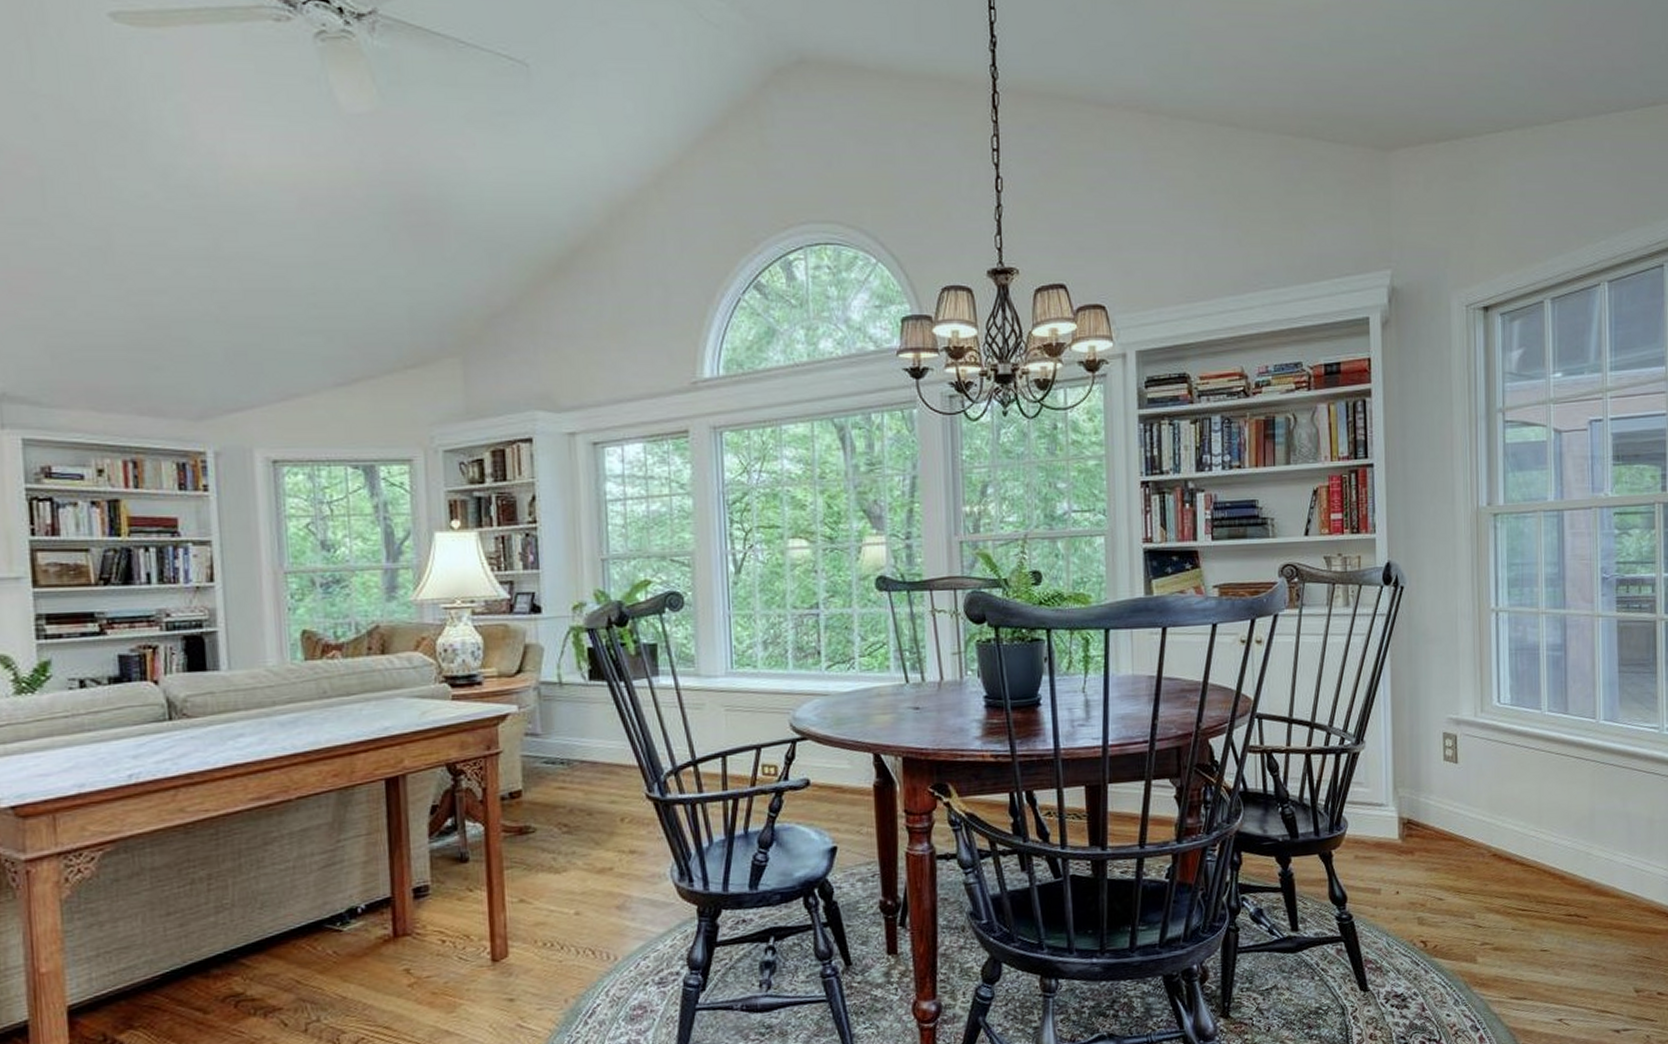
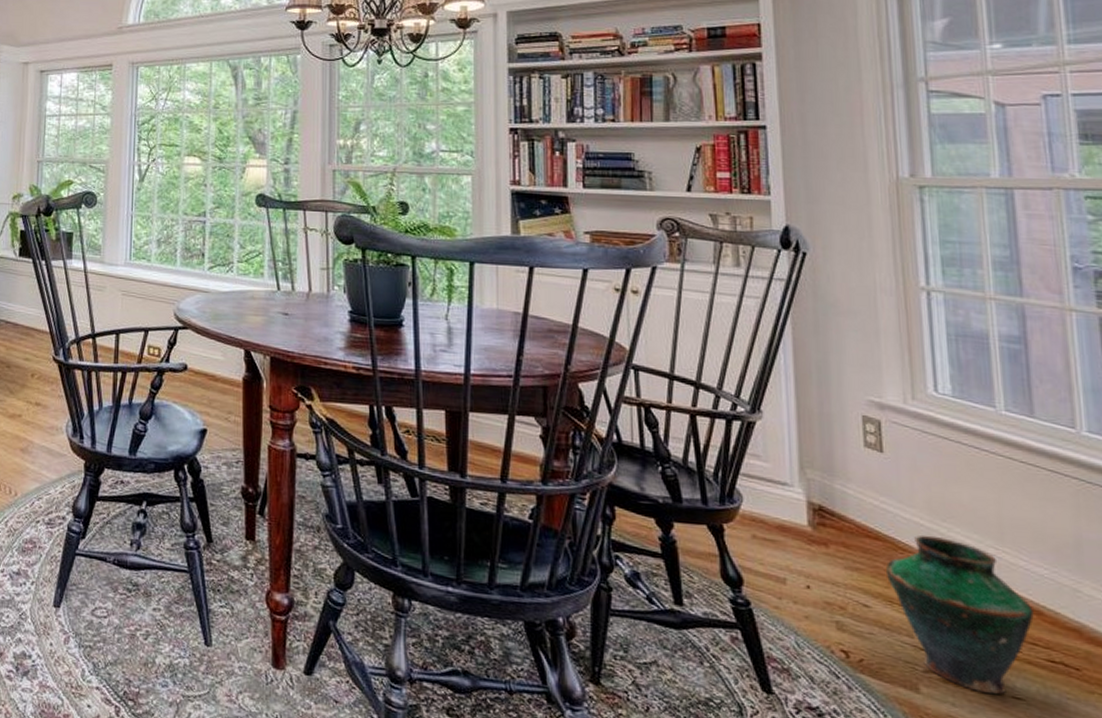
vase: none [1457,829,1559,952] -> present [886,535,1034,695]

